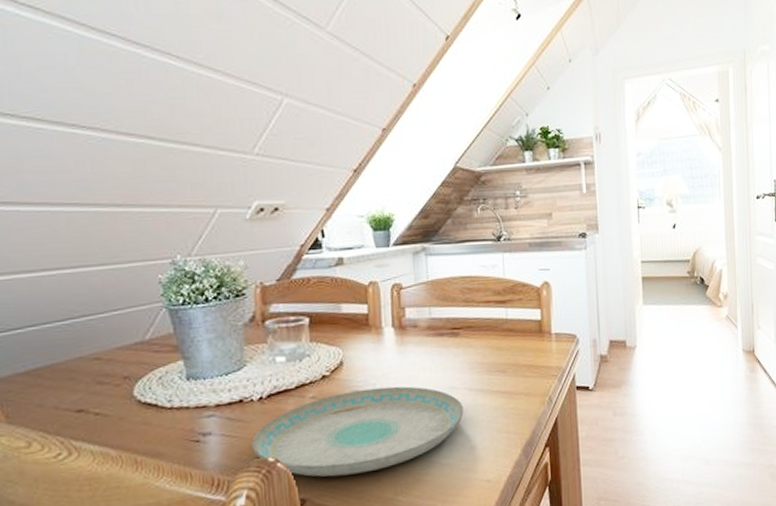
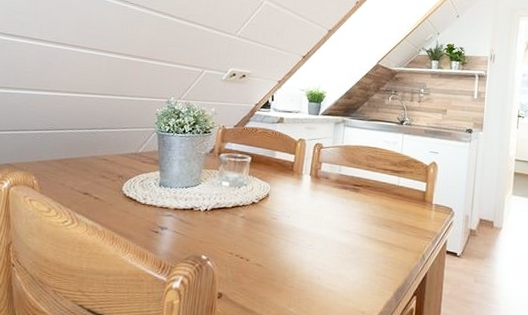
plate: present [252,386,464,477] -> none [192,218,353,284]

